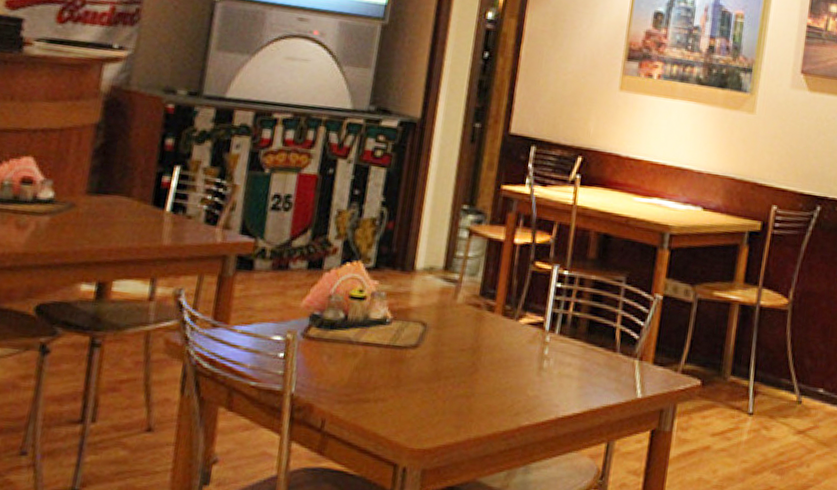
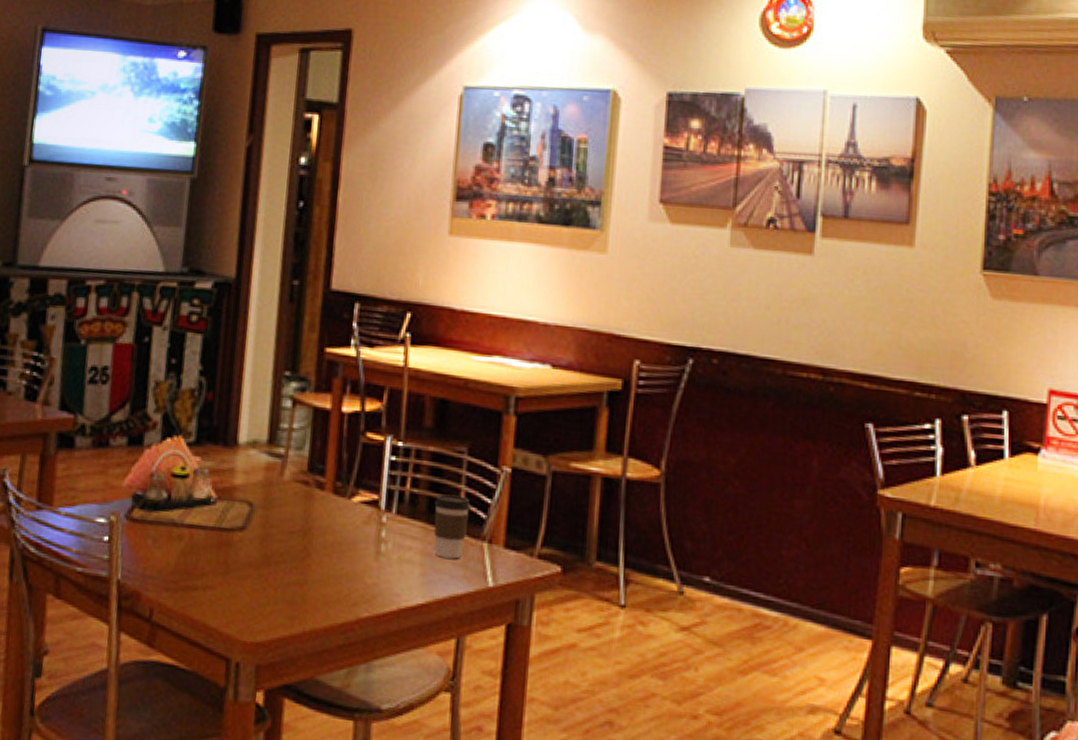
coffee cup: none [591,317,626,374] -> present [434,494,471,559]

